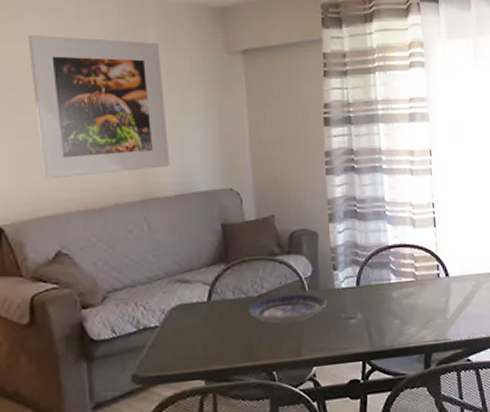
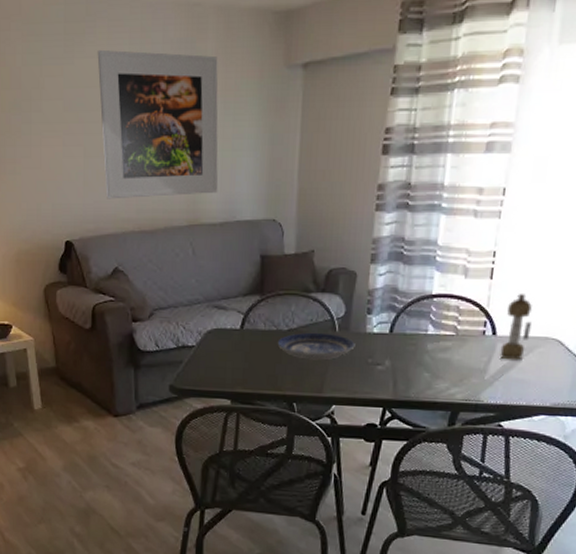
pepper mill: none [453,237,476,298] -> present [499,294,532,360]

